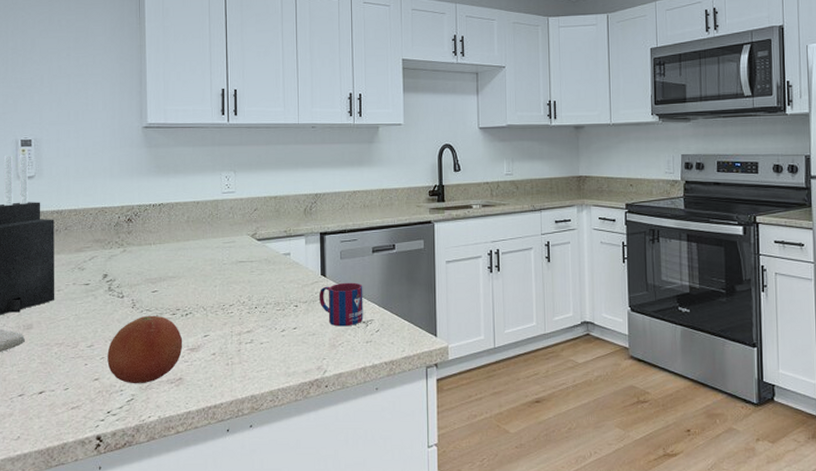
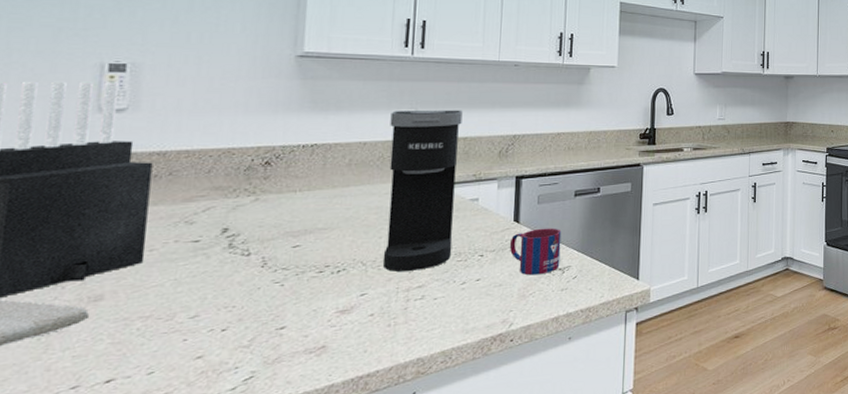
fruit: present [107,315,183,384] -> none [218,274,331,359]
coffee maker: none [215,171,272,317] -> present [383,110,463,272]

